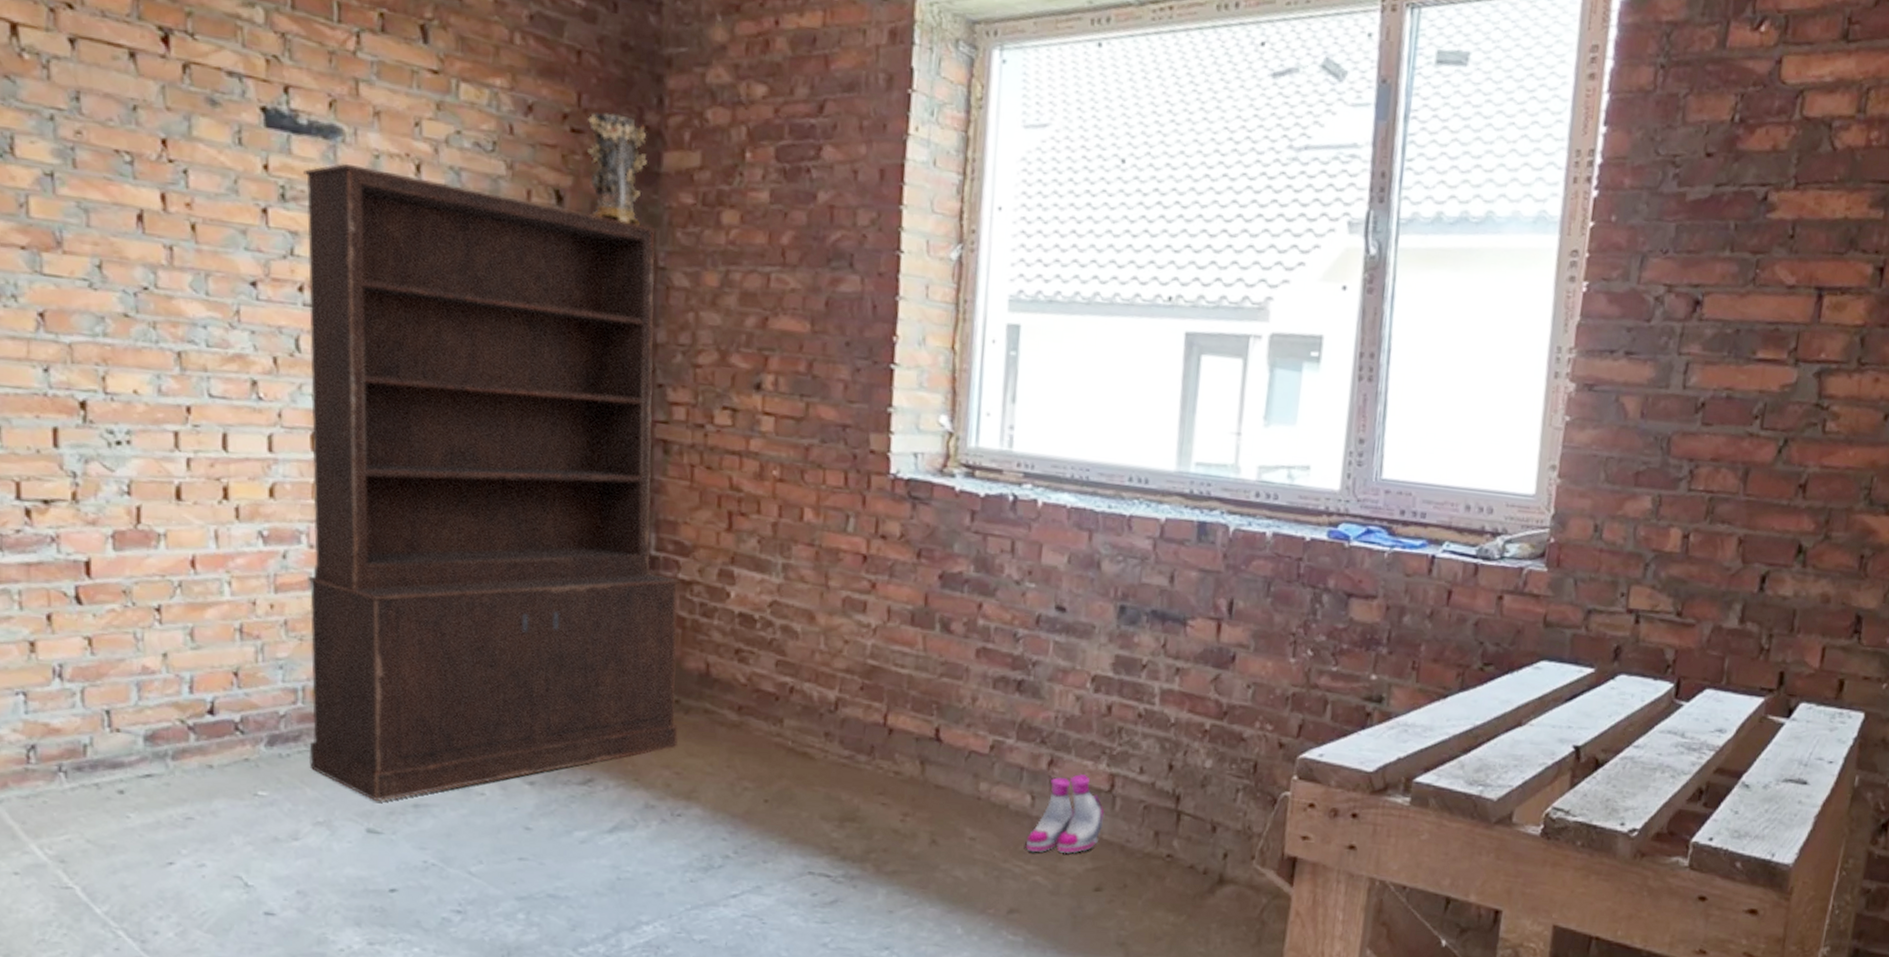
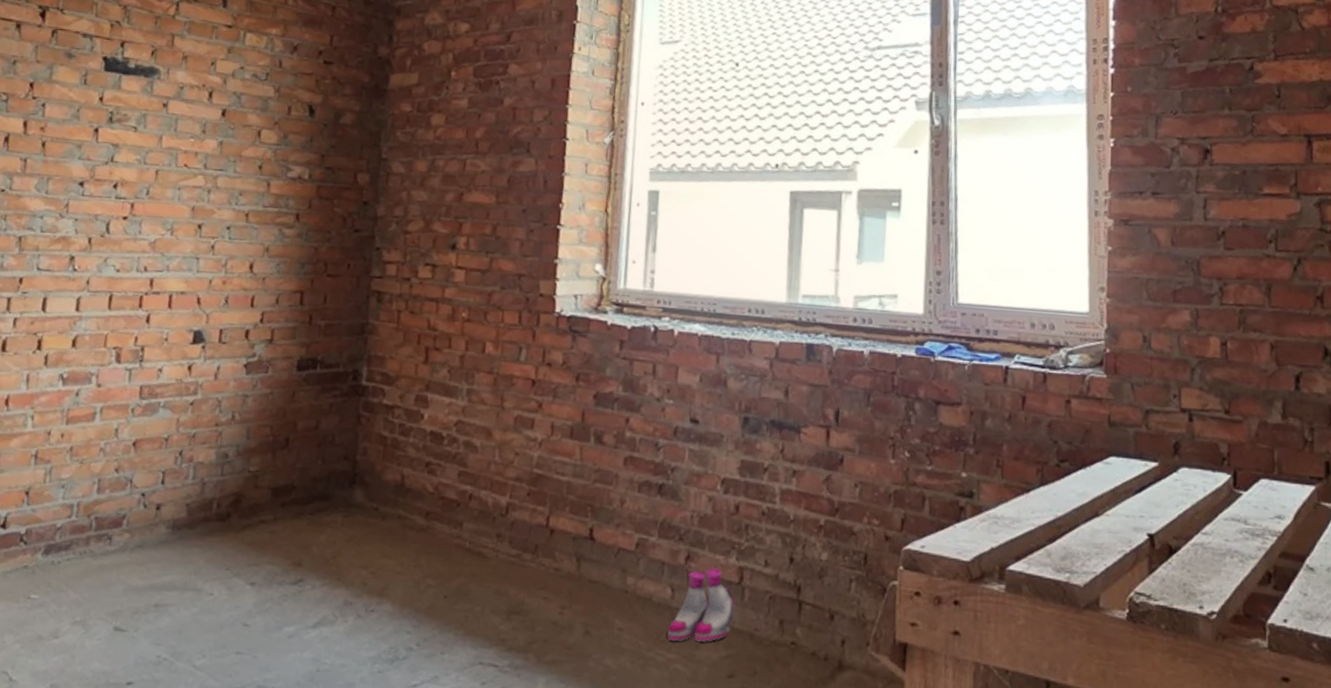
bookcase: present [303,164,679,802] -> none [75,94,384,603]
decorative vase: present [586,112,647,226] -> none [334,48,379,129]

